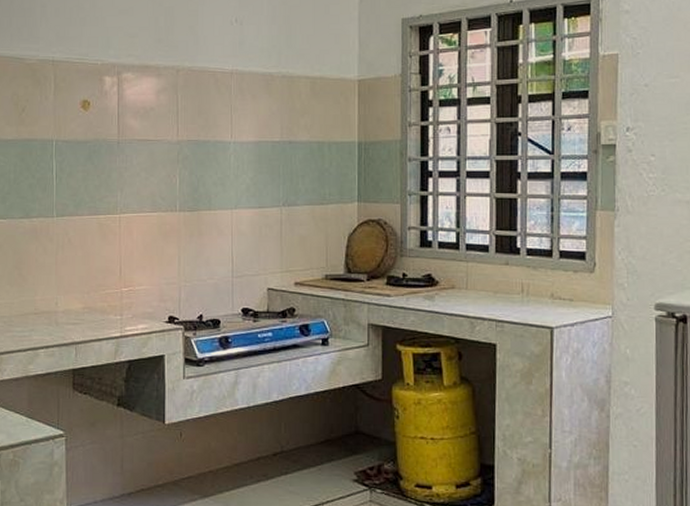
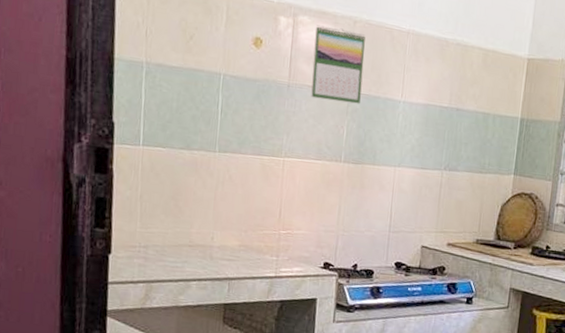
calendar: none [139,79,190,151] -> present [311,25,366,104]

